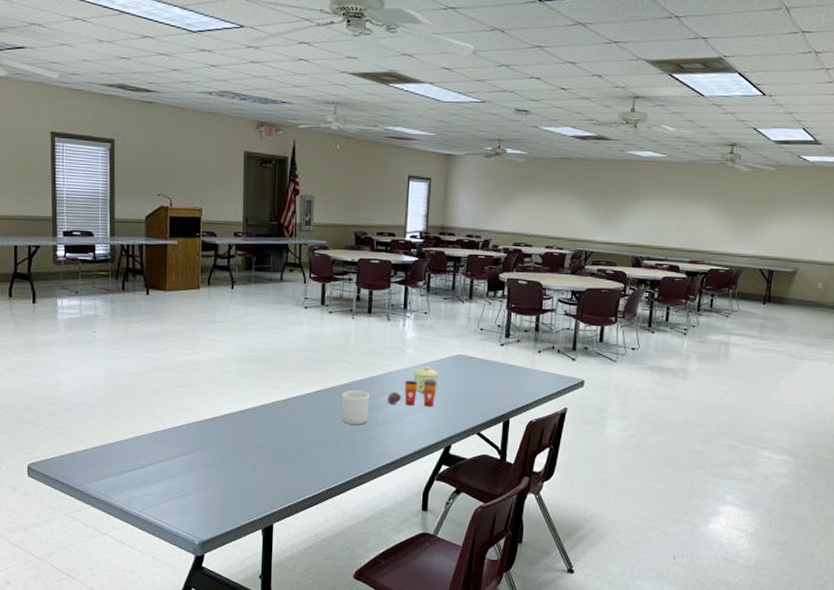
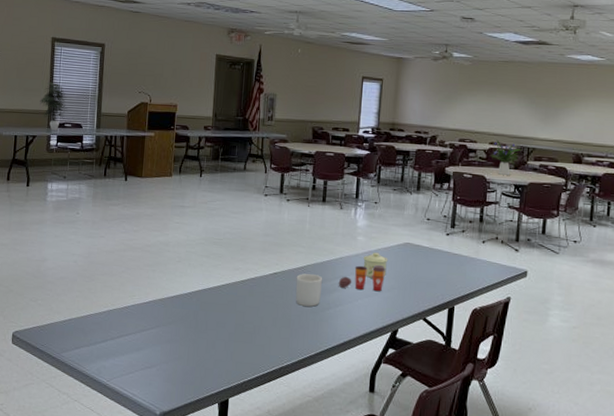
plant: none [41,184,75,240] -> present [40,82,68,131]
flower arrangement: none [545,243,579,281] -> present [489,140,522,175]

